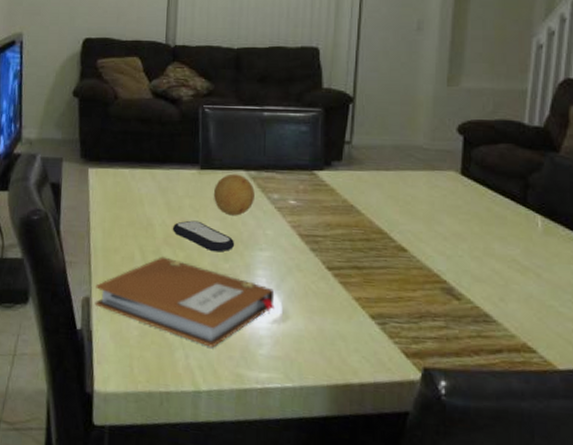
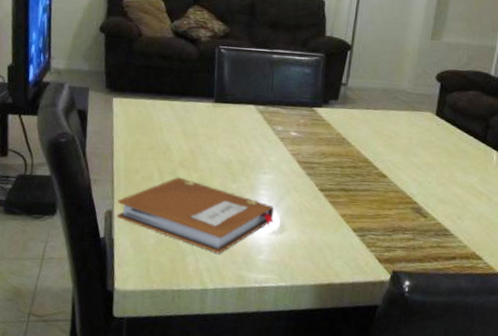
remote control: present [172,220,235,252] -> none [187,146,243,175]
fruit: present [213,173,255,216] -> none [225,107,262,144]

